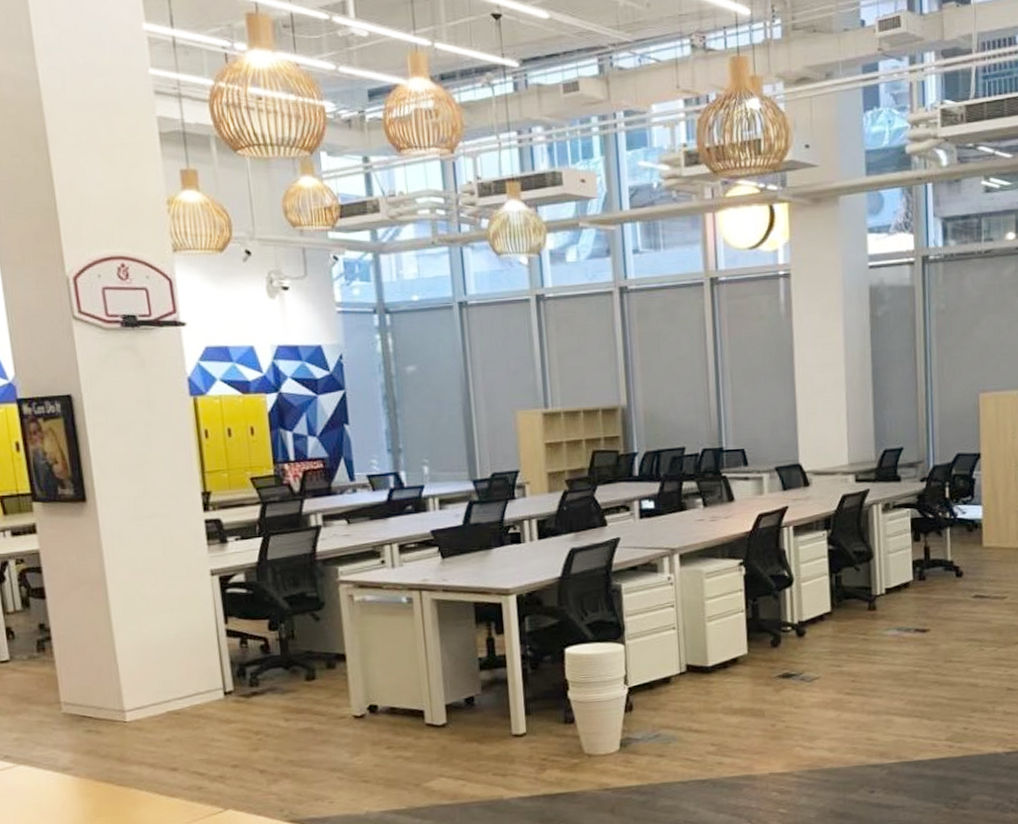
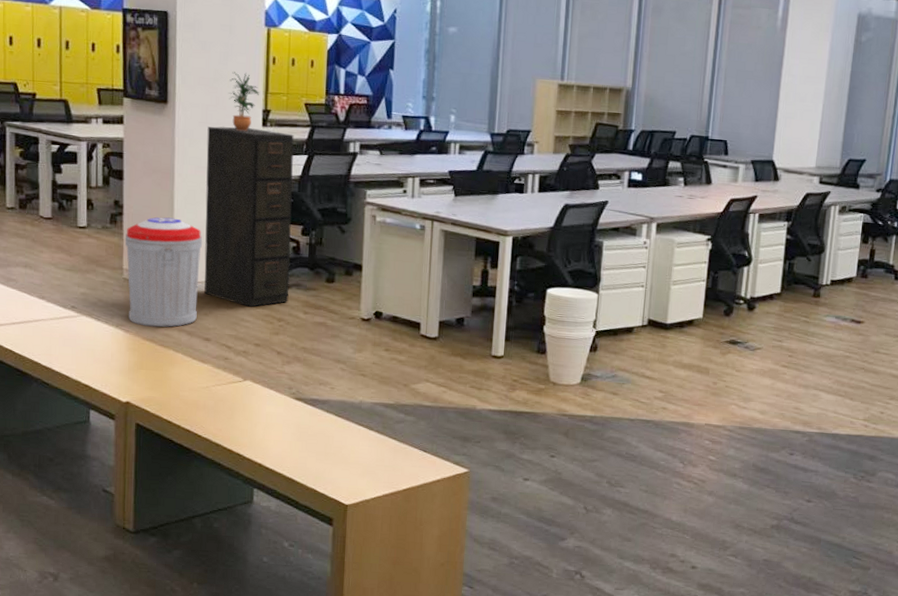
trash can: none [57,633,158,766] -> present [124,217,203,327]
filing cabinet: none [138,515,265,724] -> present [204,126,294,307]
potted plant: none [157,452,195,521] -> present [229,71,259,131]

